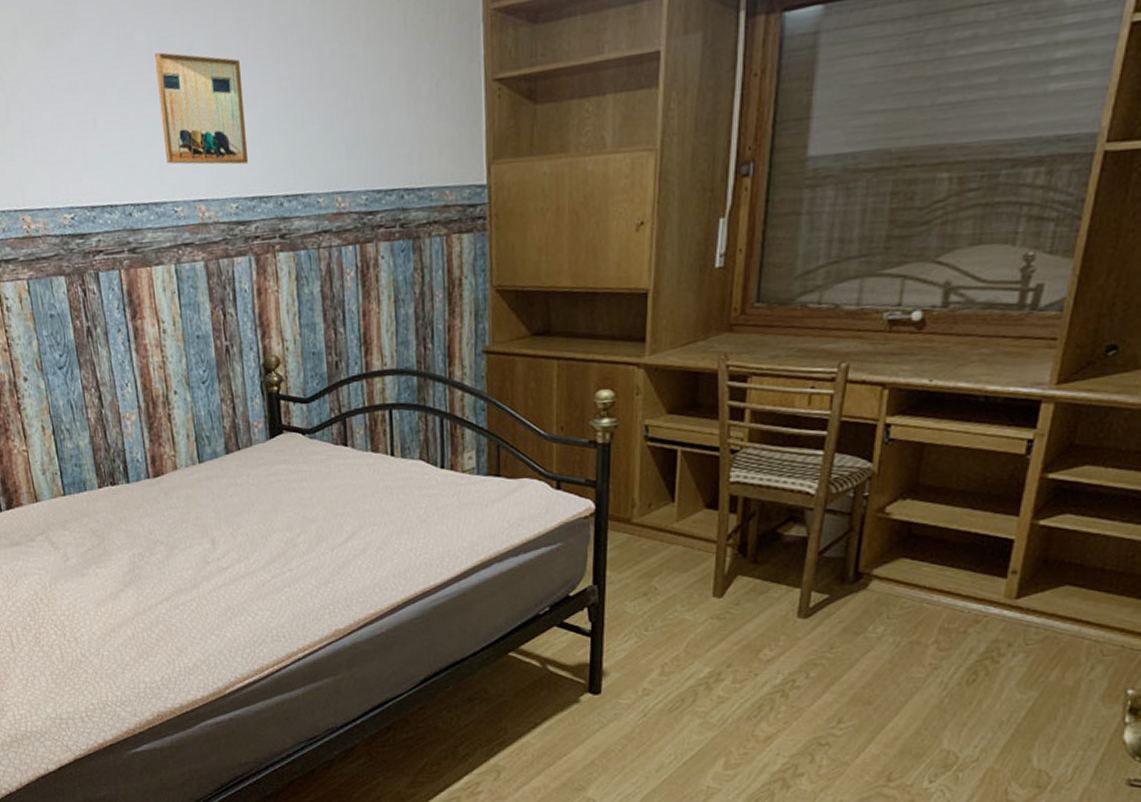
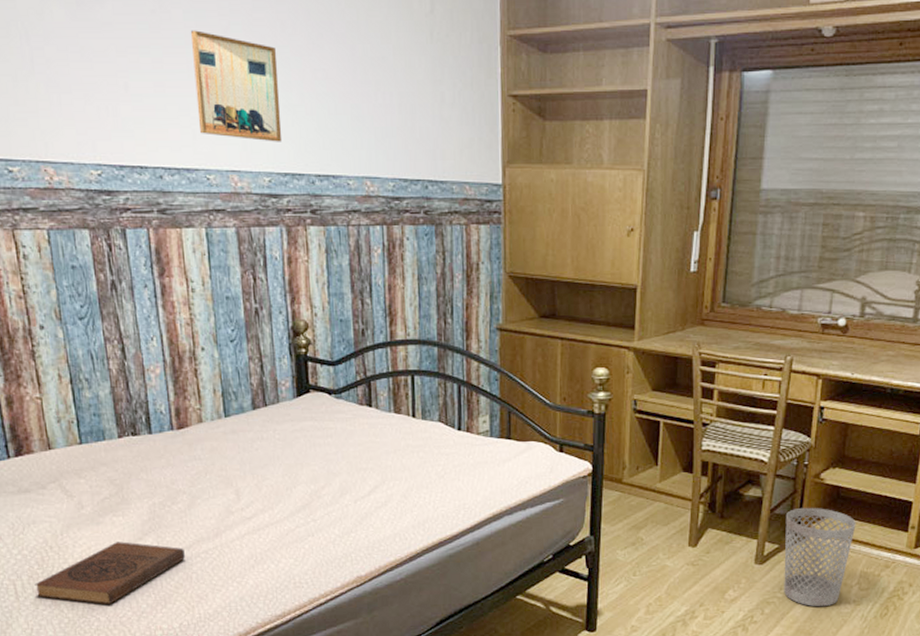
book: none [28,593,164,657] -> present [34,542,185,605]
wastebasket: none [836,548,934,671] -> present [784,507,856,607]

